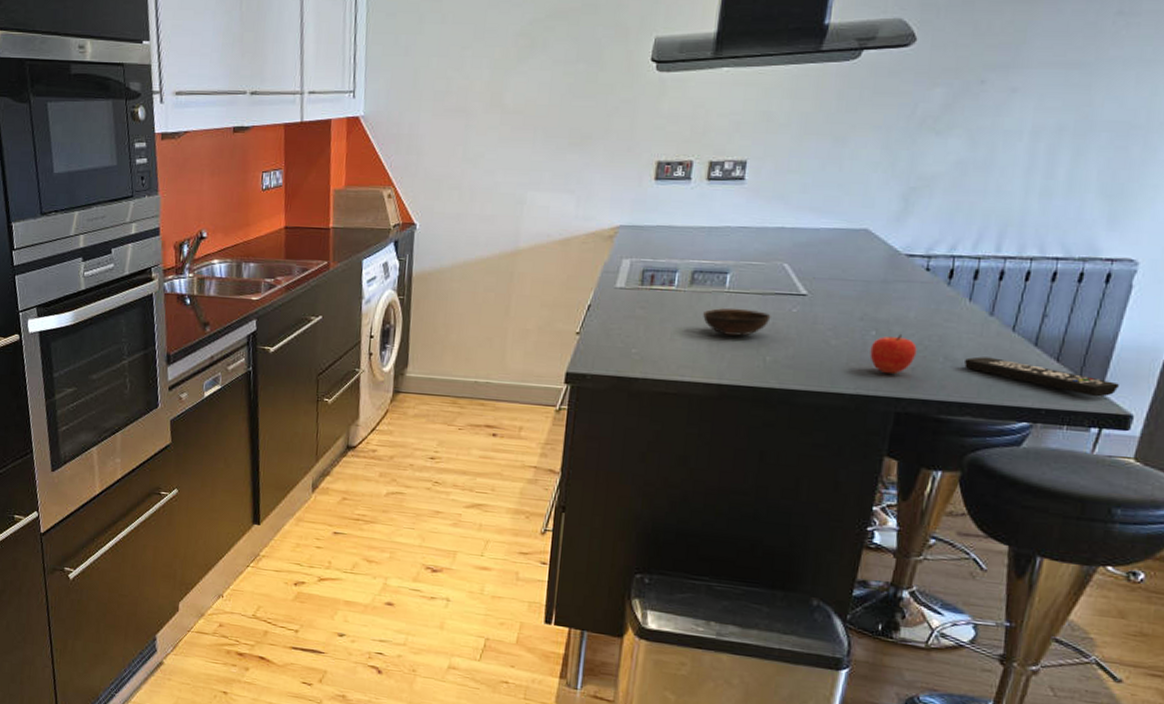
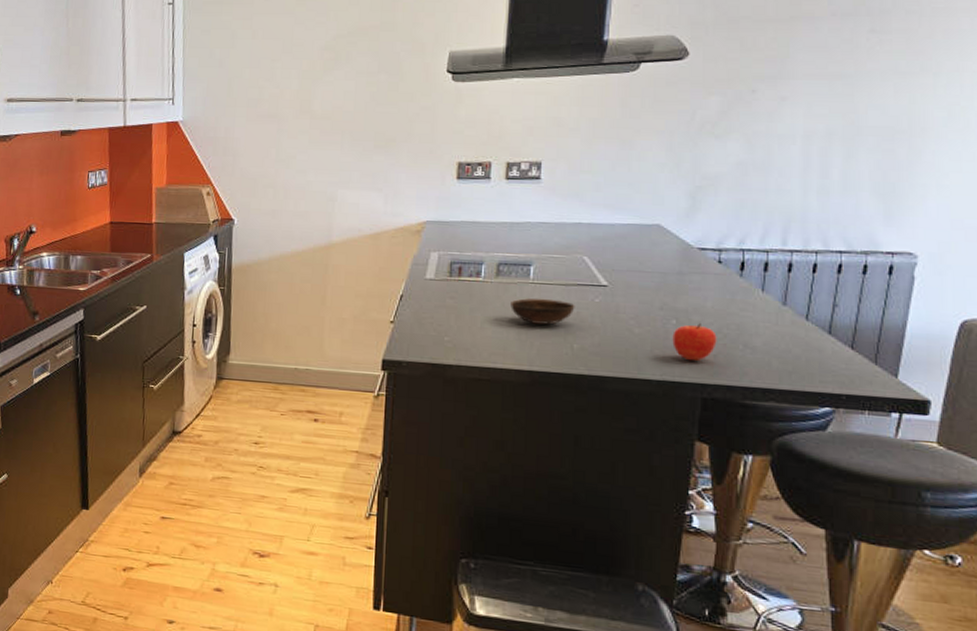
remote control: present [964,356,1119,397] -> none [764,344,913,383]

